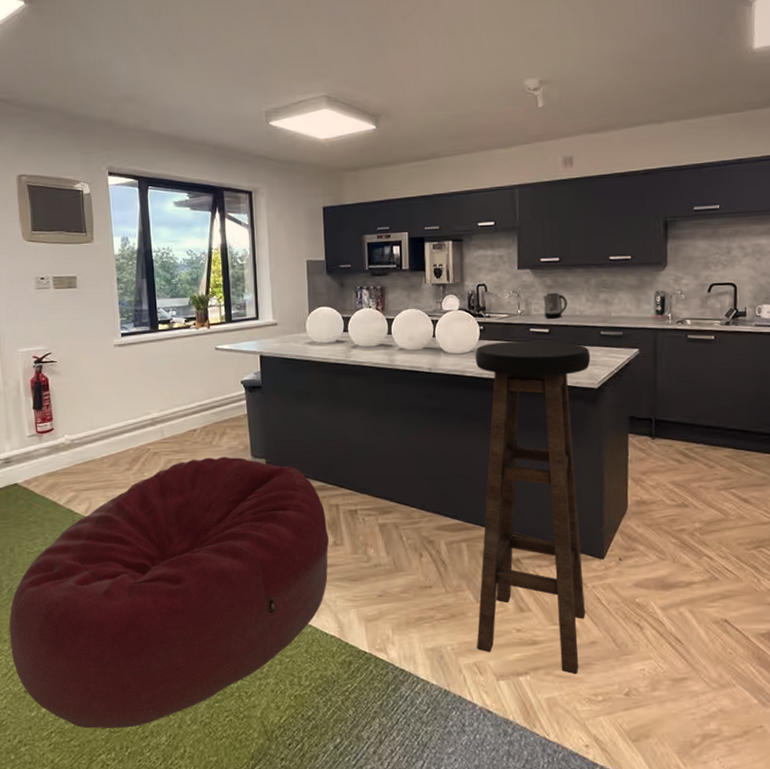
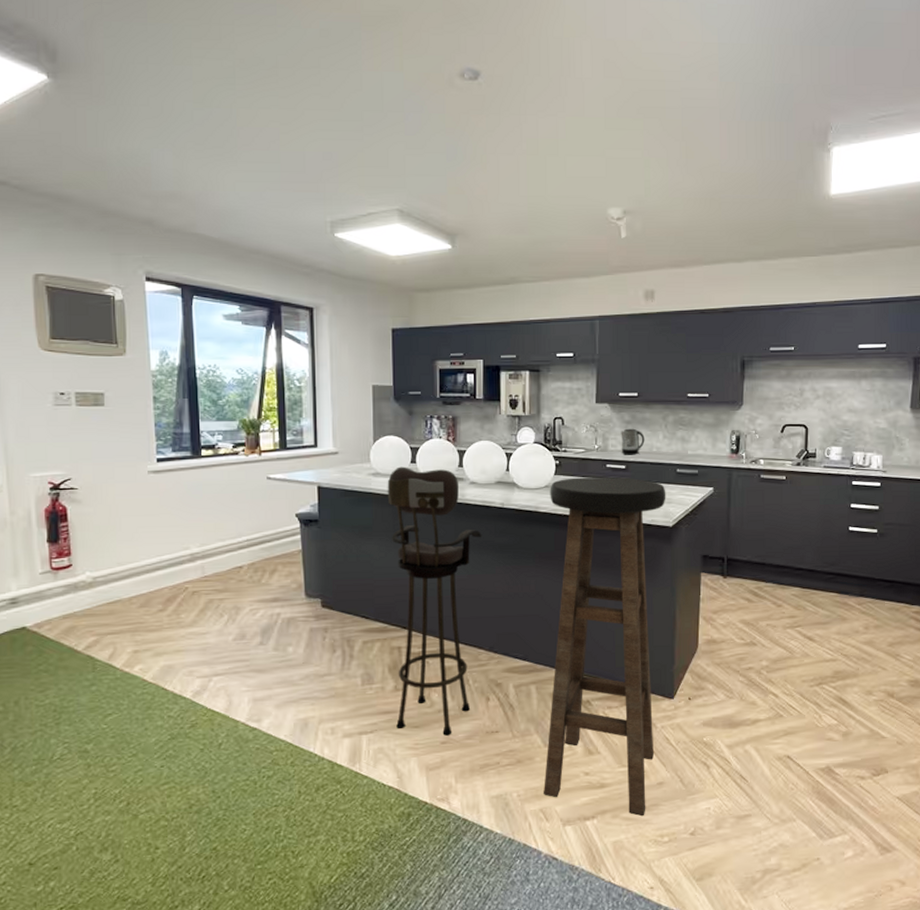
bean bag chair: present [9,456,329,729] -> none [11,596,389,902]
bar stool: none [322,335,412,589] -> present [387,466,482,736]

